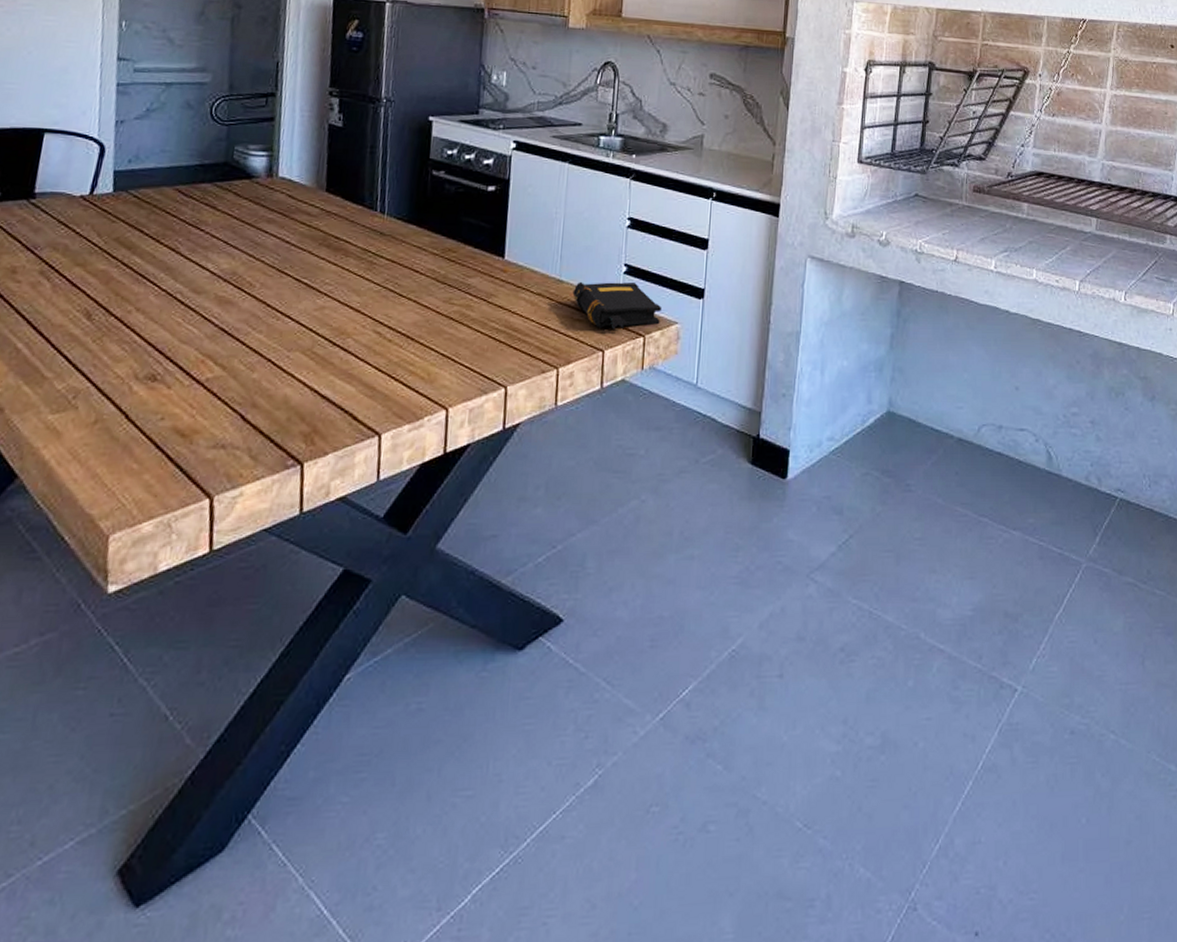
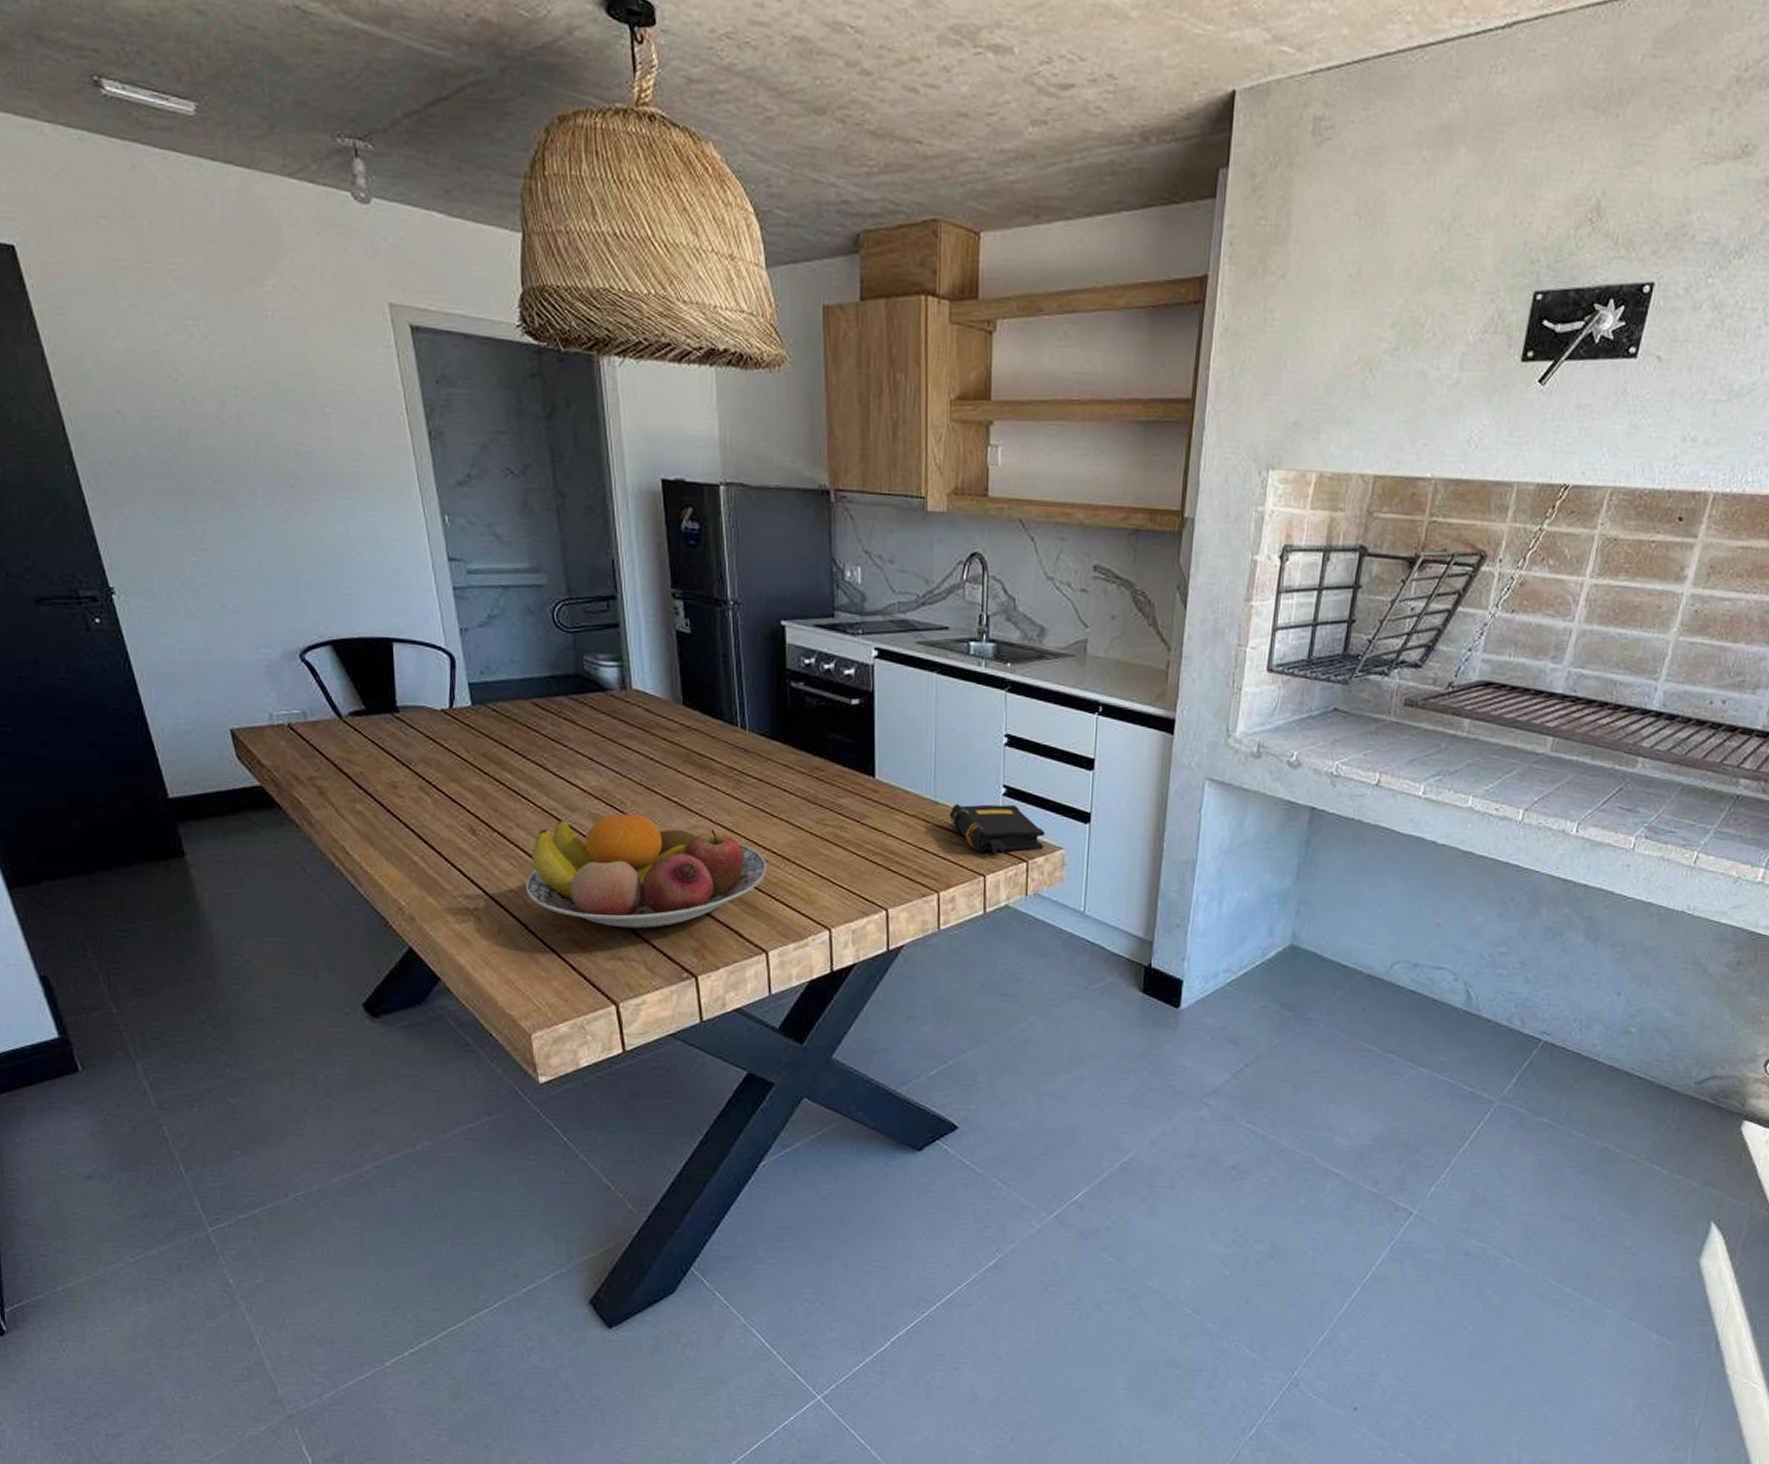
fruit bowl: none [133,295,391,414] -> present [525,813,768,929]

